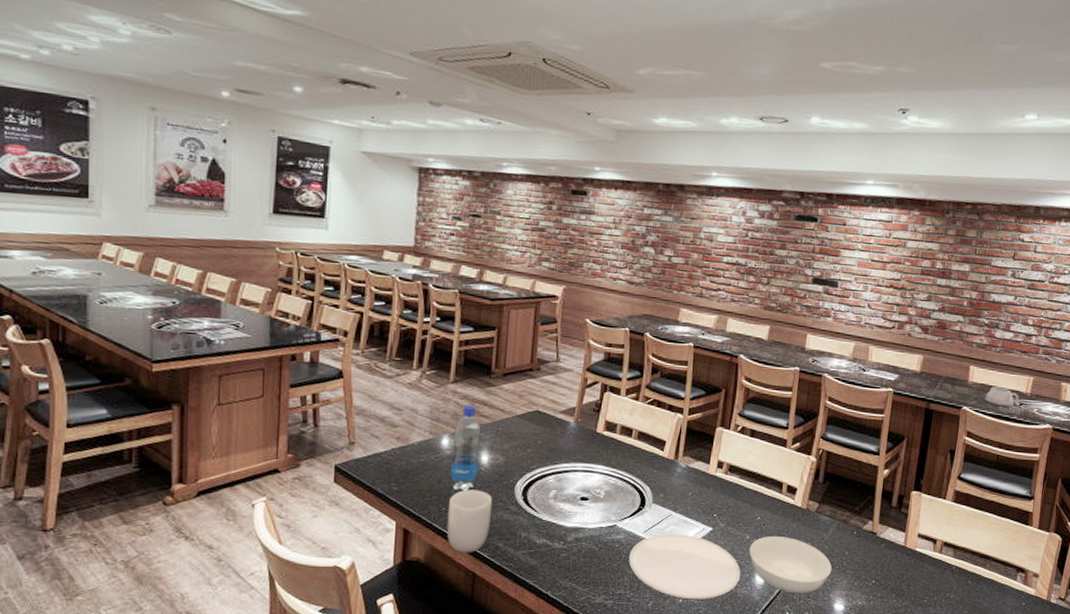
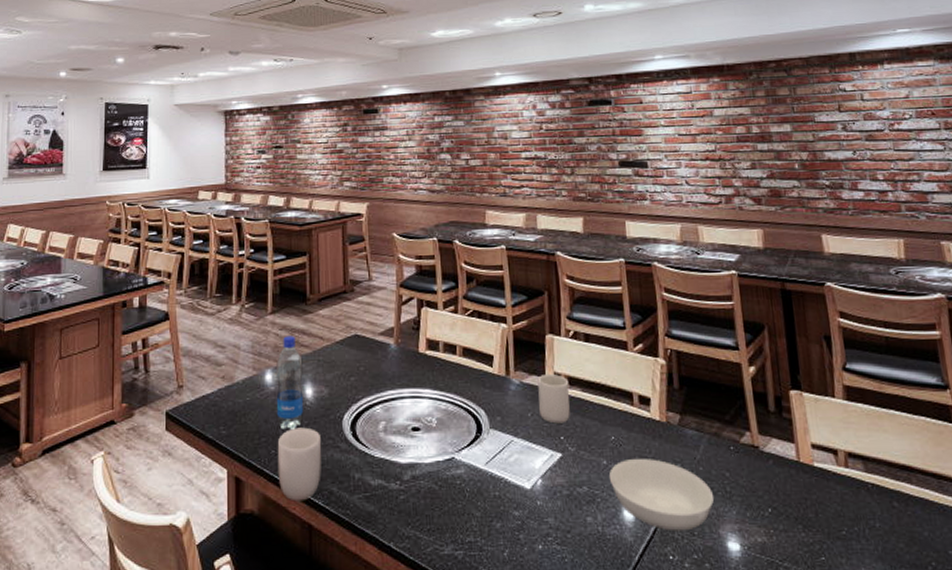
plate: present [629,533,741,600] -> none [473,463,605,546]
cup: none [698,461,730,504] -> present [537,374,570,424]
cup: present [984,387,1019,407] -> none [849,255,893,278]

